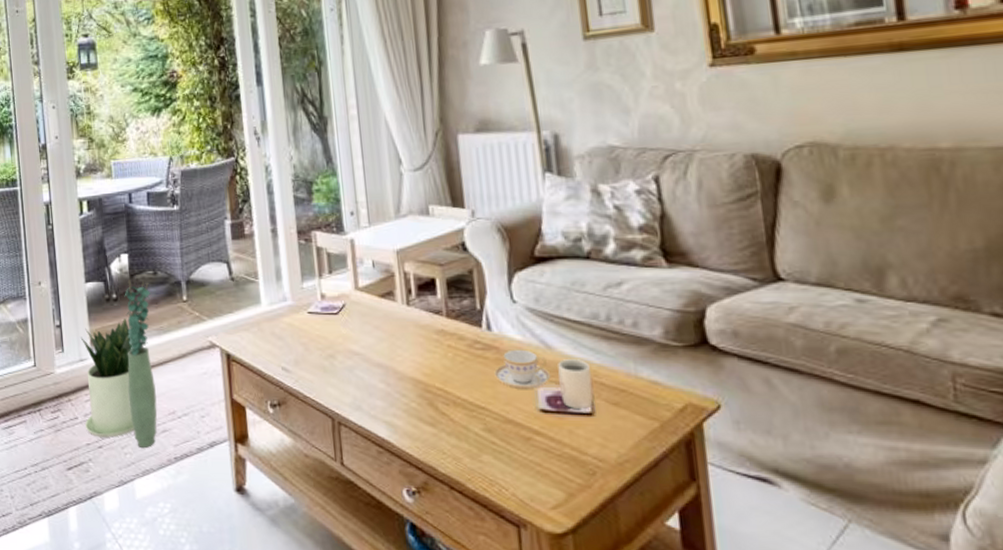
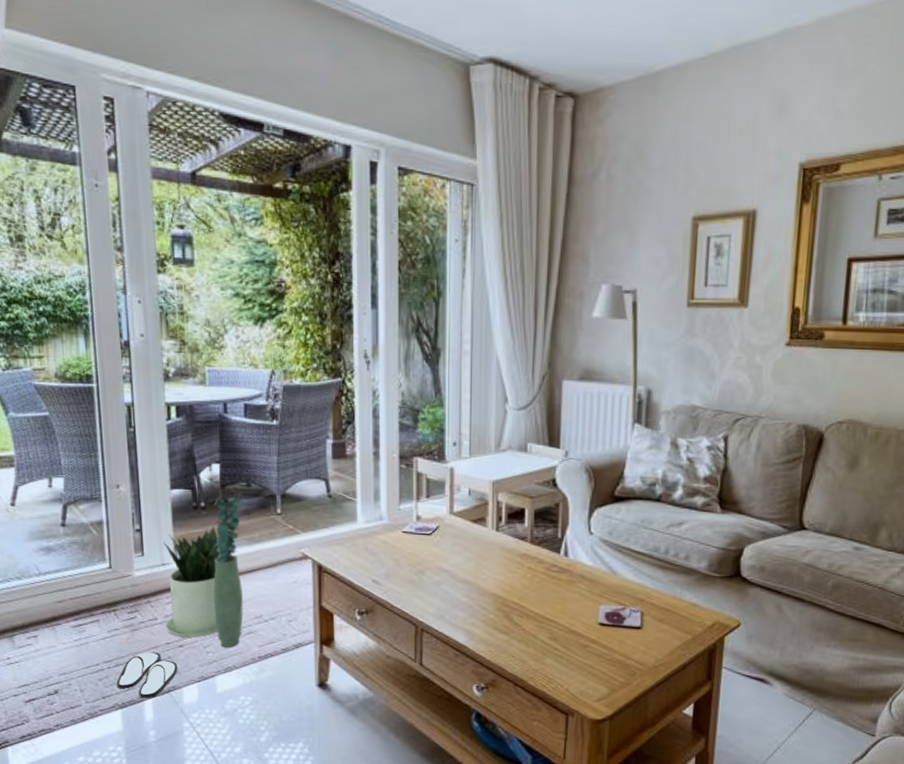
slippers: none [43,454,99,505] -> present [116,652,178,698]
teacup: present [494,349,551,389] -> none [565,573,613,606]
mug: present [557,359,594,410] -> none [617,583,646,625]

